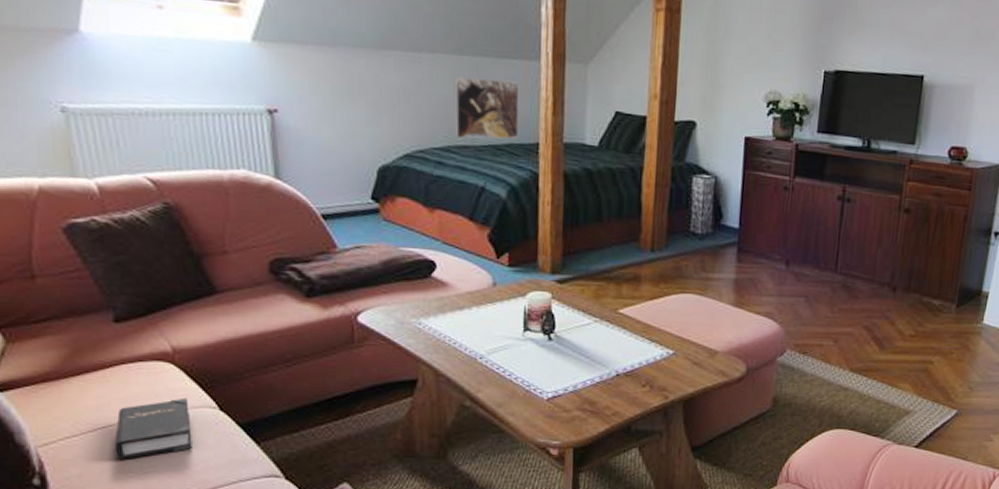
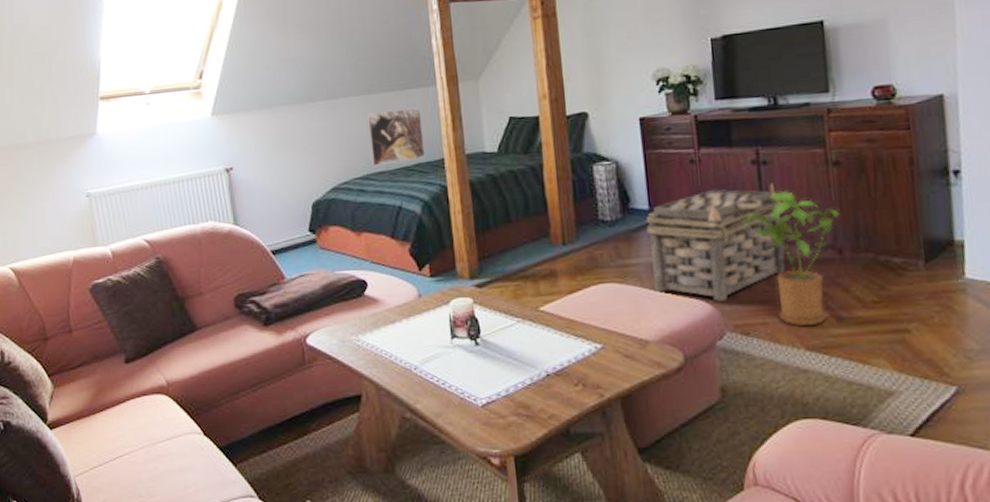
hardback book: present [114,397,192,461] -> none [128,425,185,486]
basket: none [730,217,856,322] -> present [645,183,786,302]
house plant: none [818,228,901,352] -> present [742,190,840,327]

